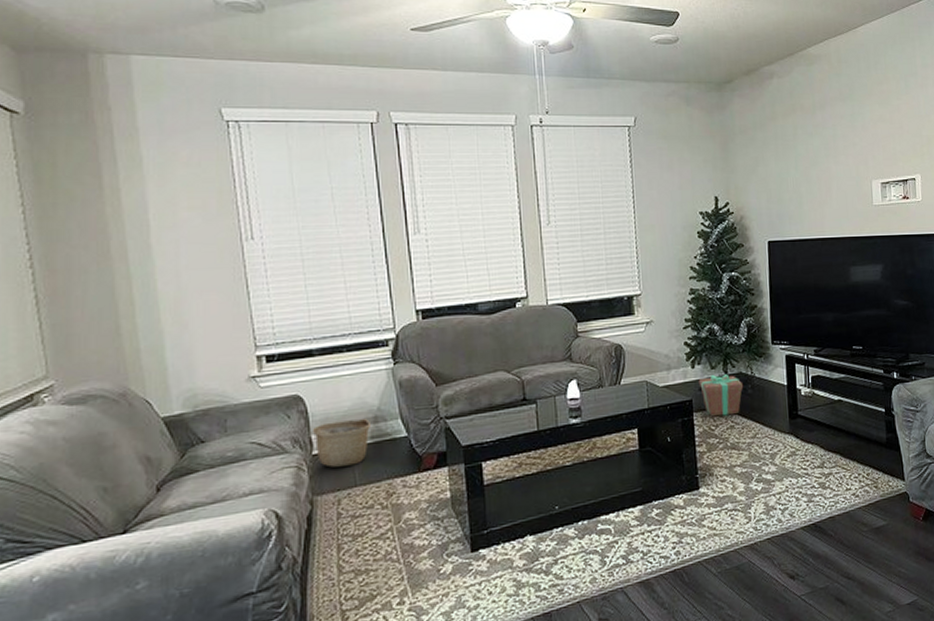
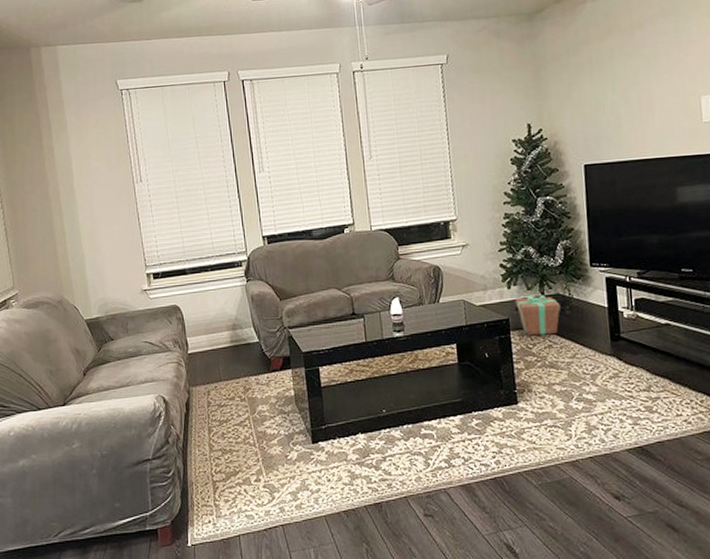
basket: present [313,419,370,467] -> none [188,326,230,365]

